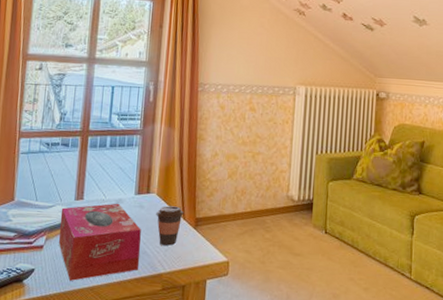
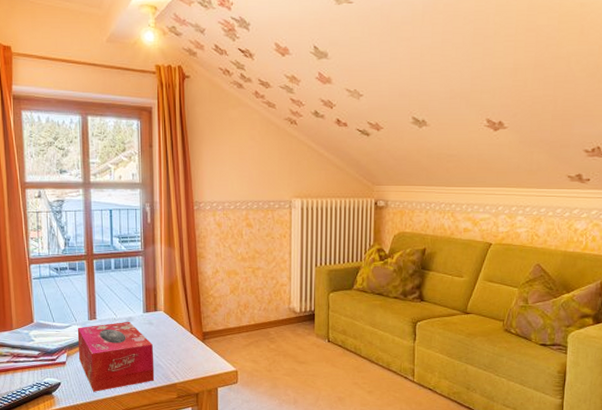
coffee cup: present [156,206,184,246] -> none [165,322,192,358]

